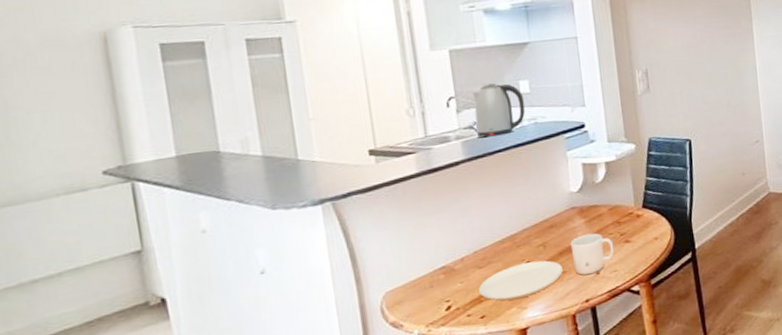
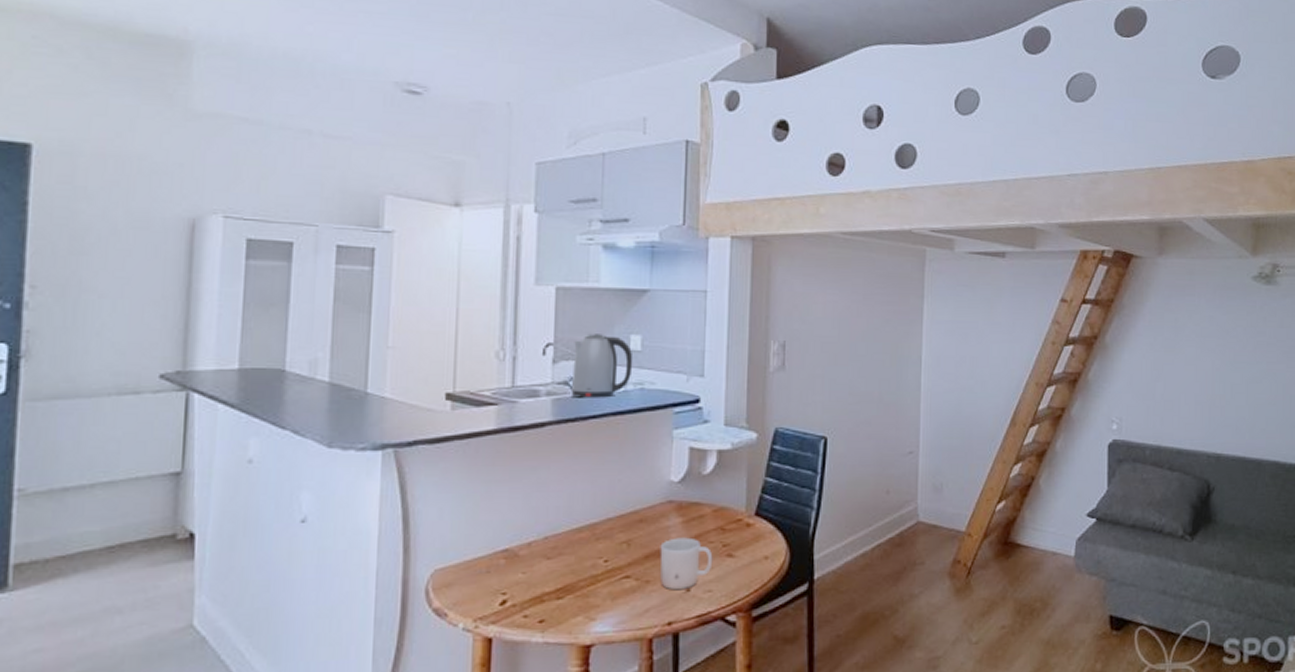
plate: present [479,260,563,301] -> none [542,561,646,606]

